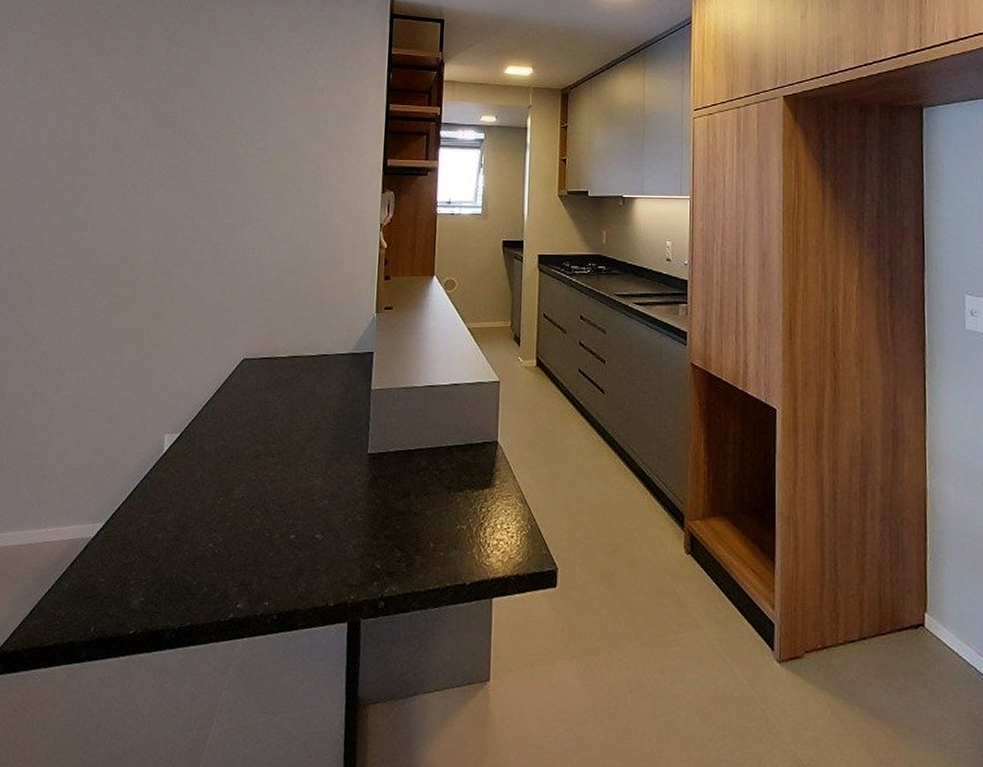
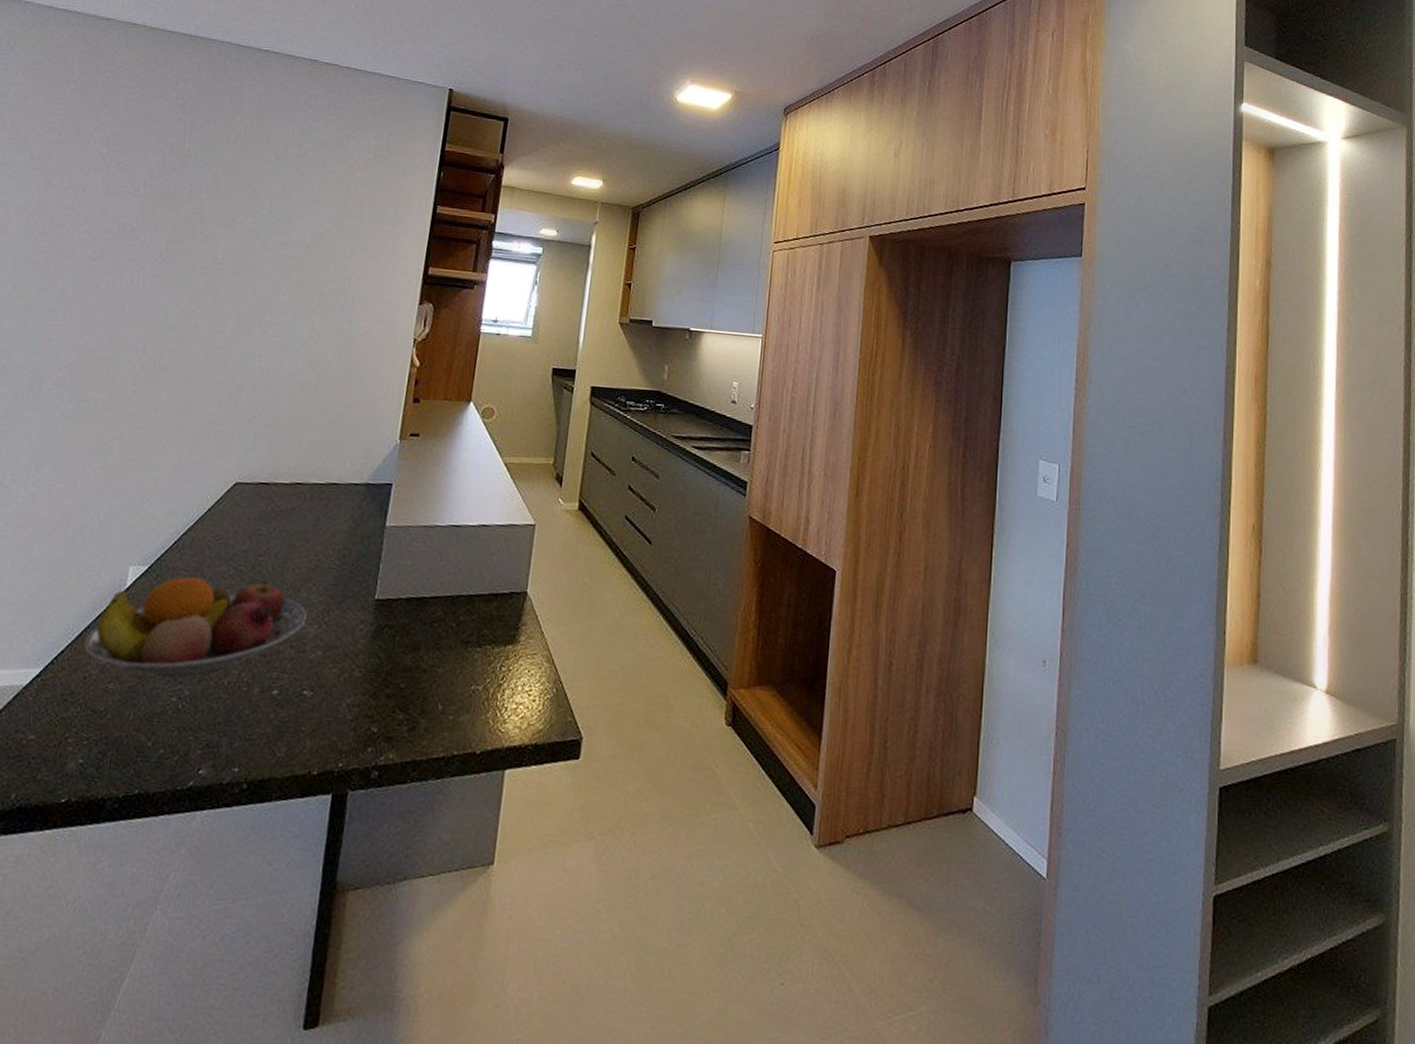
fruit bowl: none [135,441,313,527] -> present [83,576,308,678]

